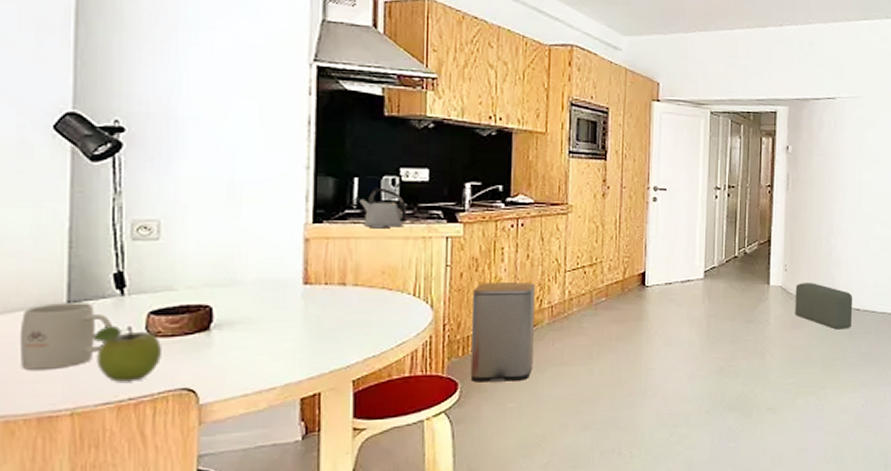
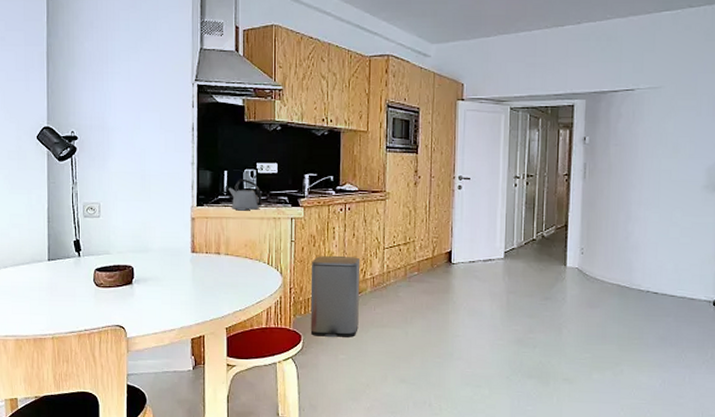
mug: present [19,302,113,370] -> none [22,260,75,306]
fruit: present [93,326,161,382] -> none [63,278,103,318]
pouf: present [795,283,853,330] -> none [591,265,651,311]

